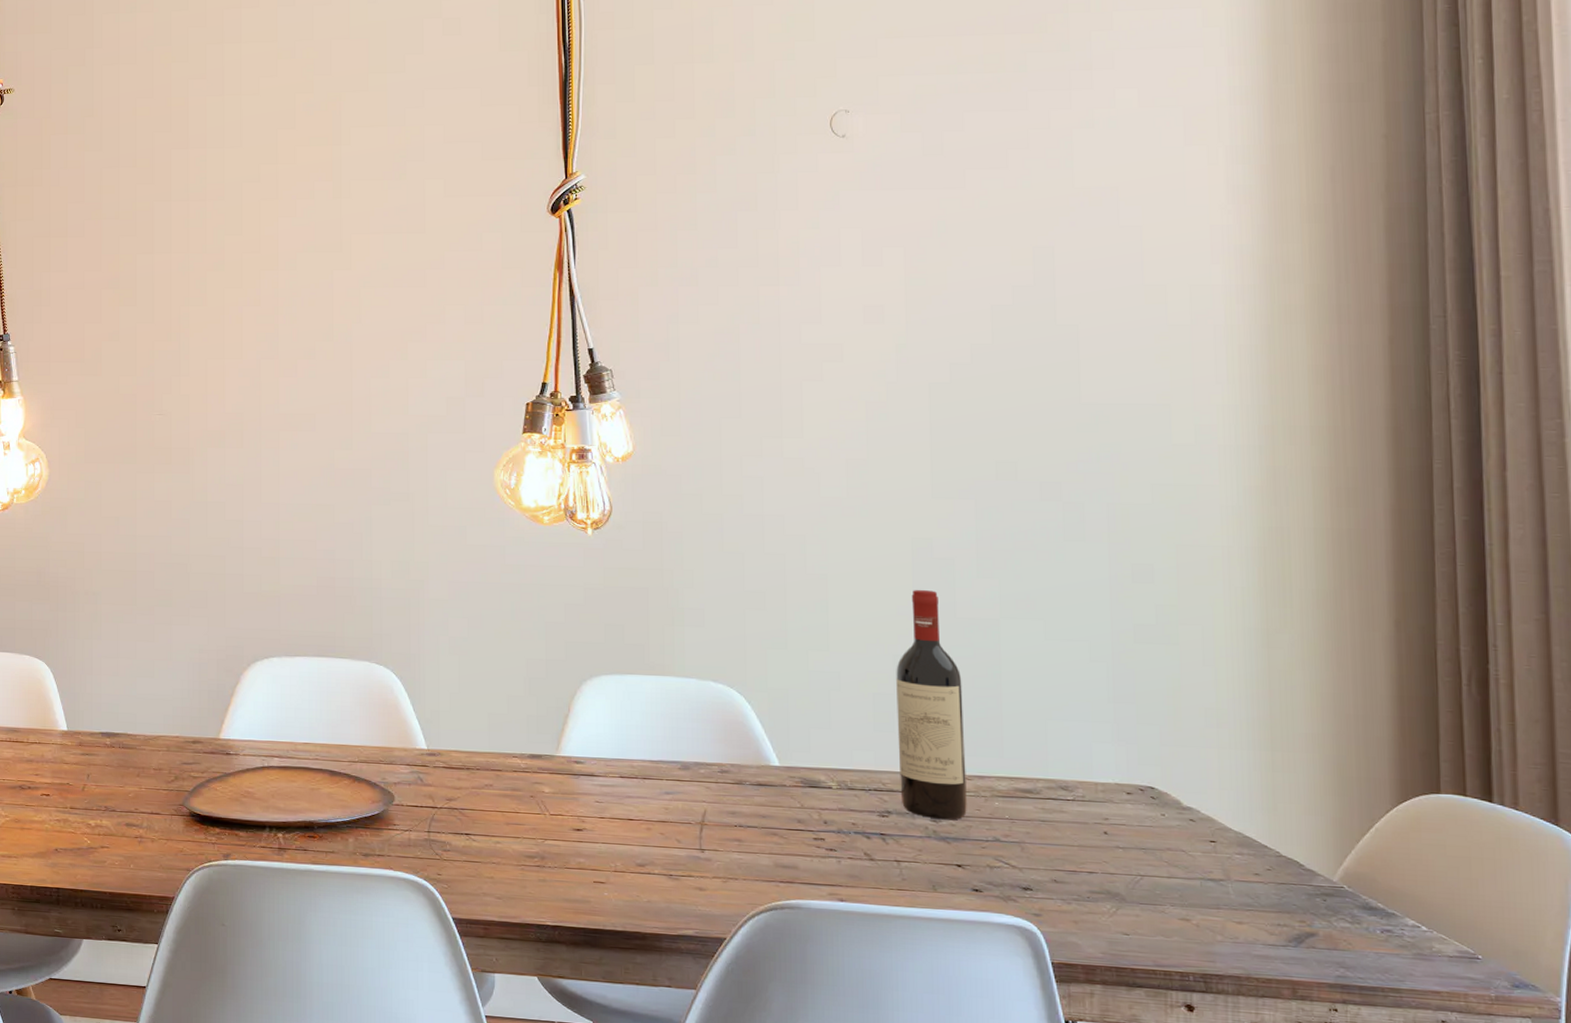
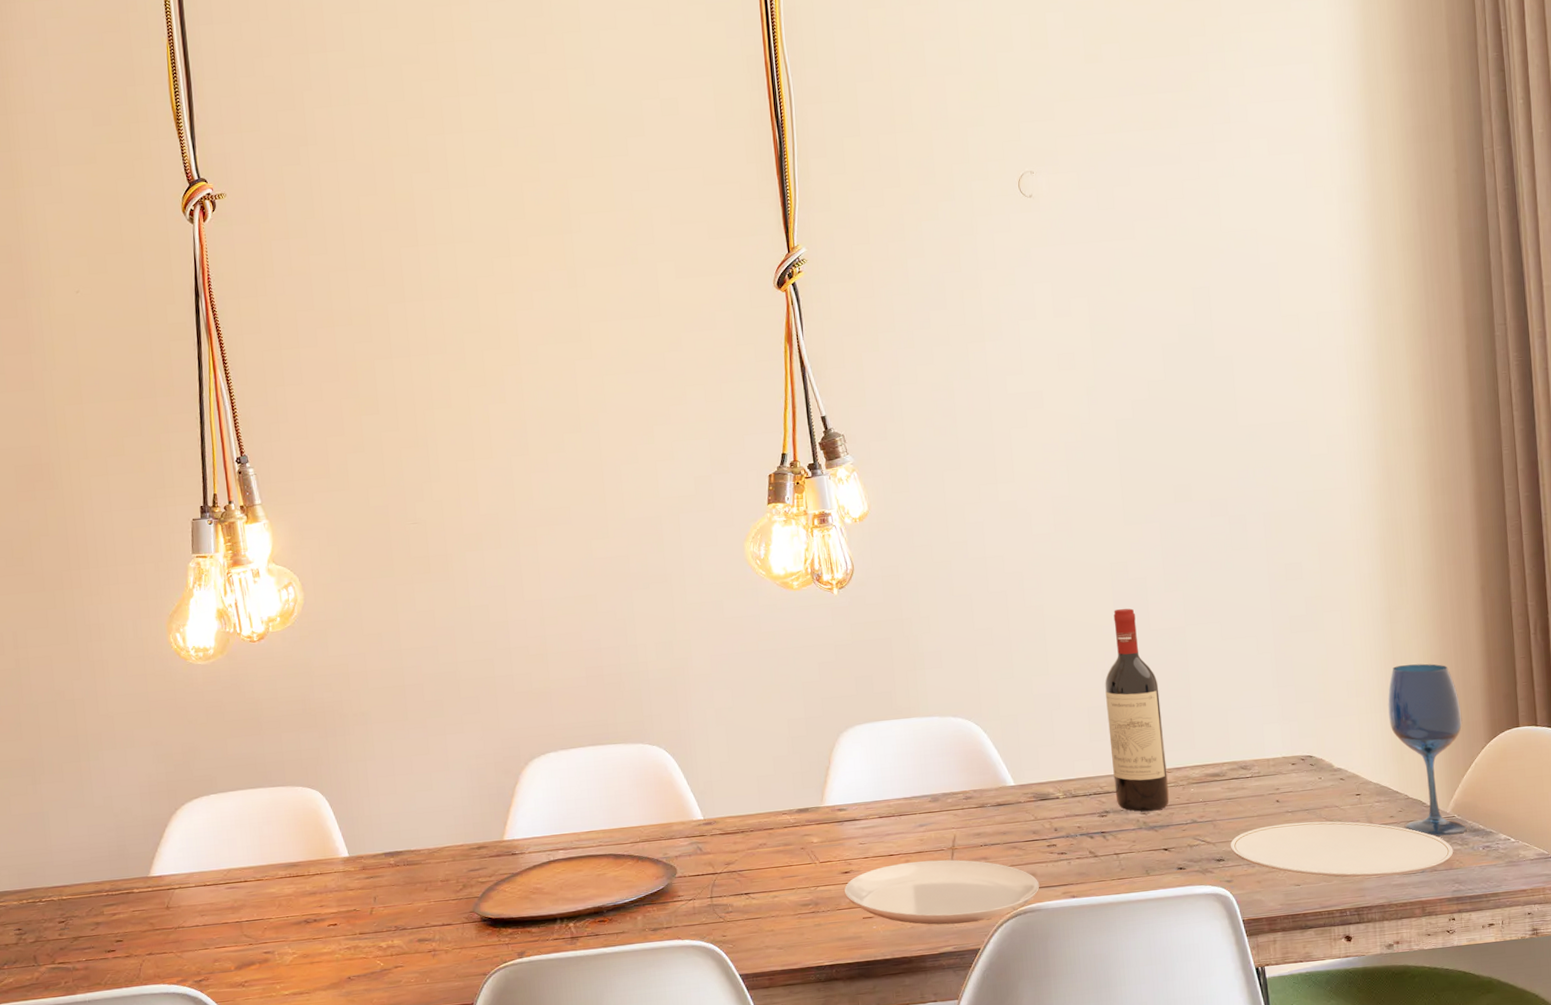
plate: none [575,830,802,909] -> present [844,859,1040,925]
plate: none [1042,859,1340,946] -> present [1230,821,1454,878]
wineglass: none [1259,699,1361,910] -> present [1387,663,1468,836]

